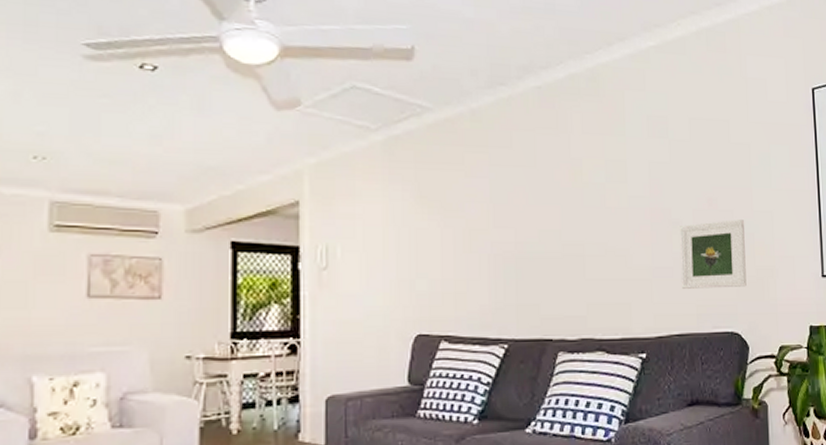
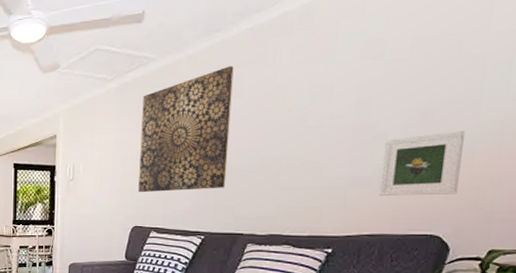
wall art: none [419,128,527,287] -> present [138,66,234,193]

